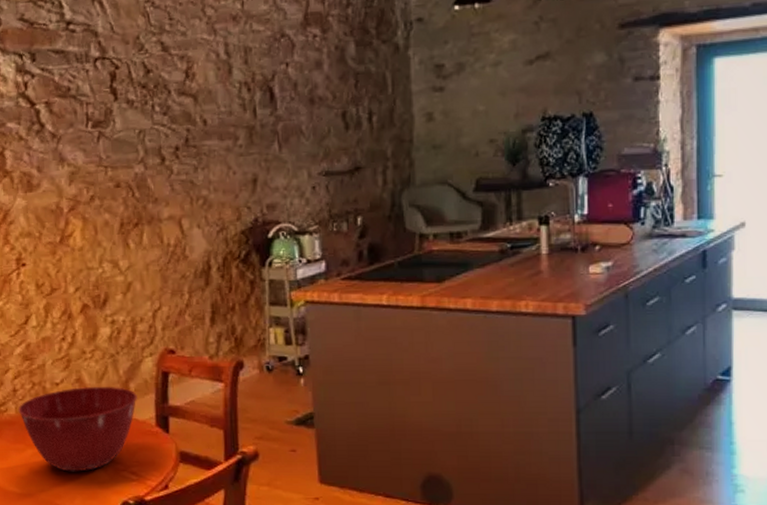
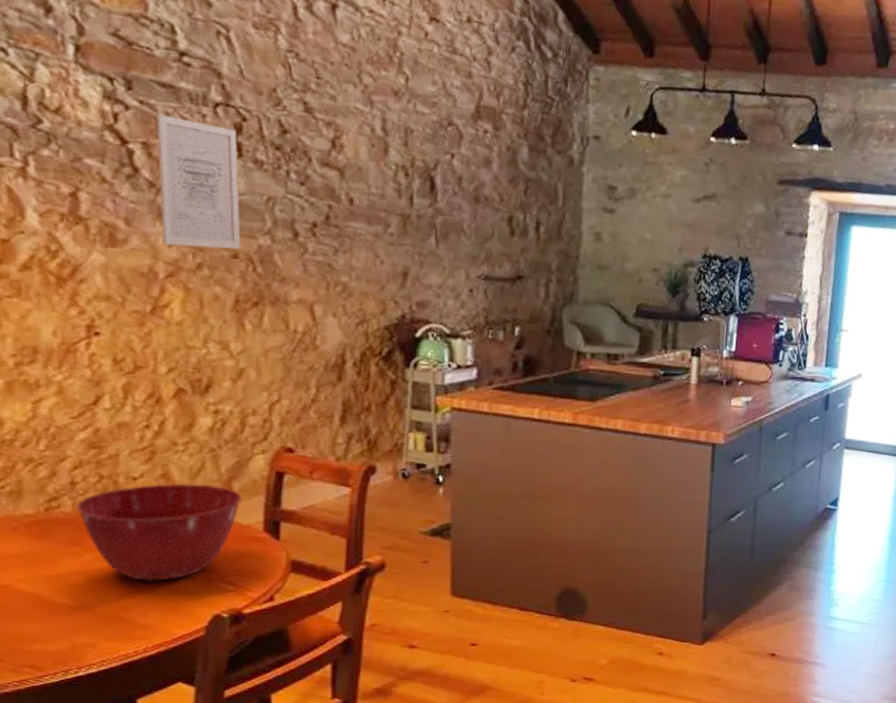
wall art: none [53,76,122,184] -> present [156,113,241,250]

